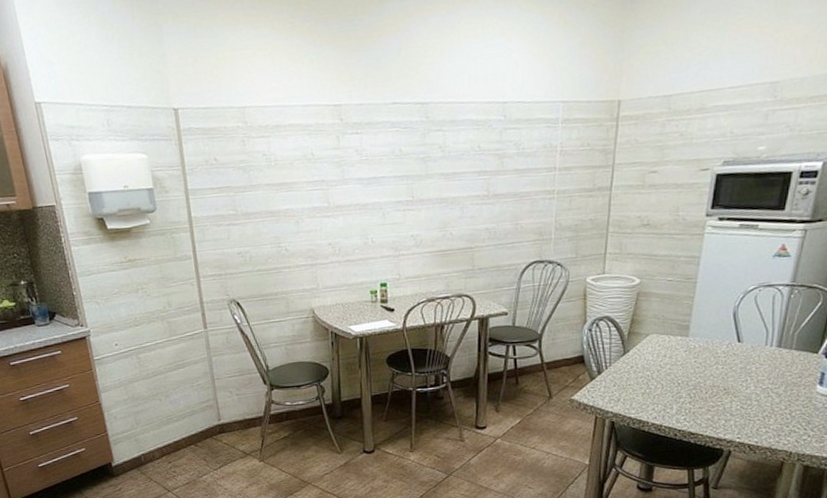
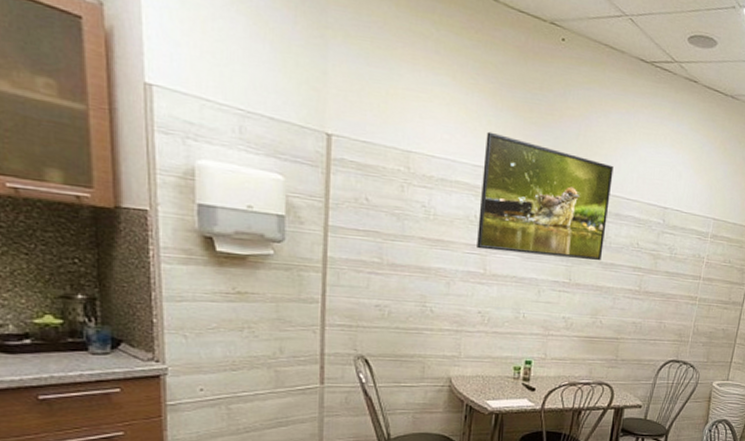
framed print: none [310,69,443,185] -> present [477,131,614,261]

